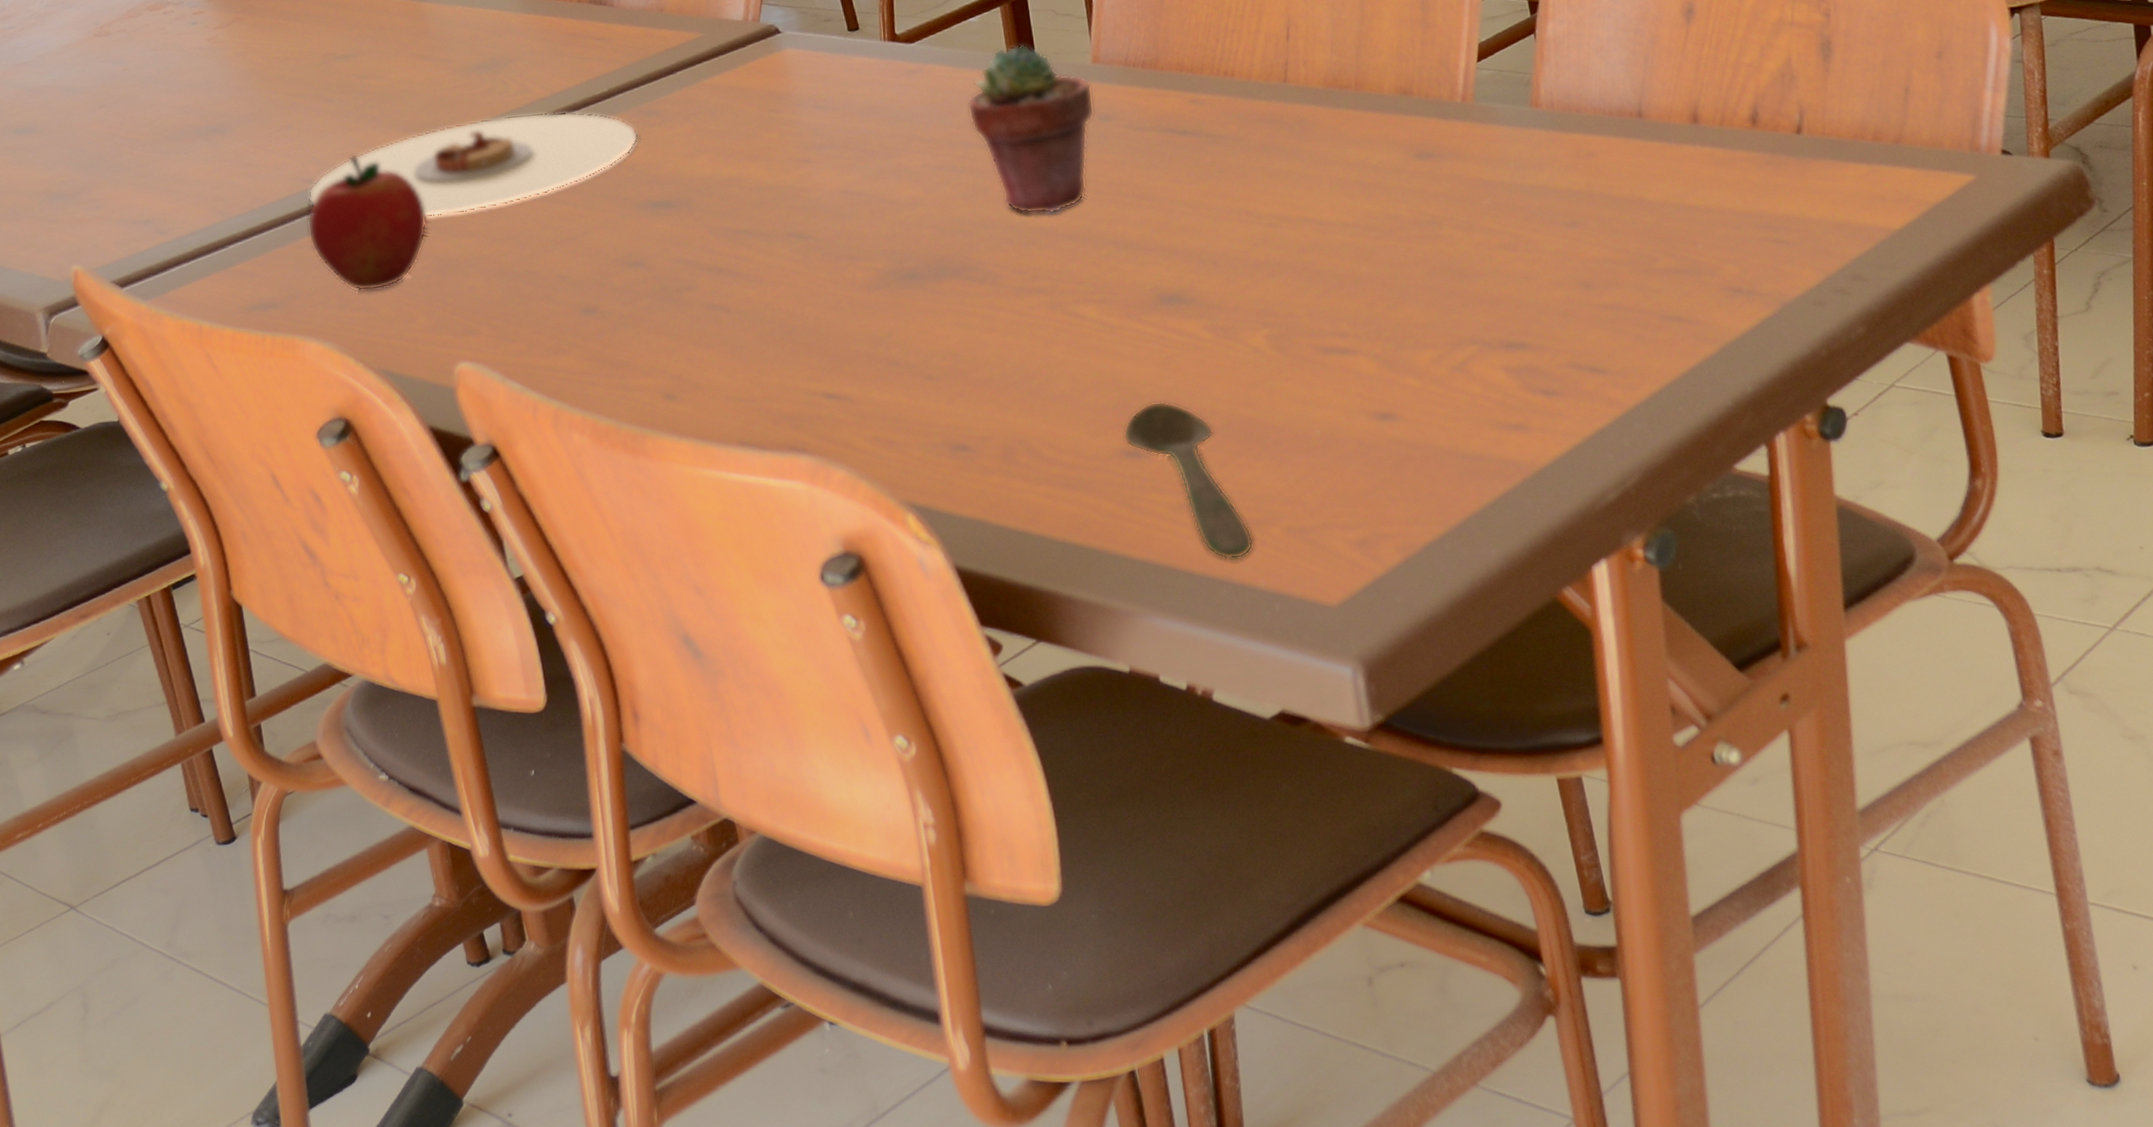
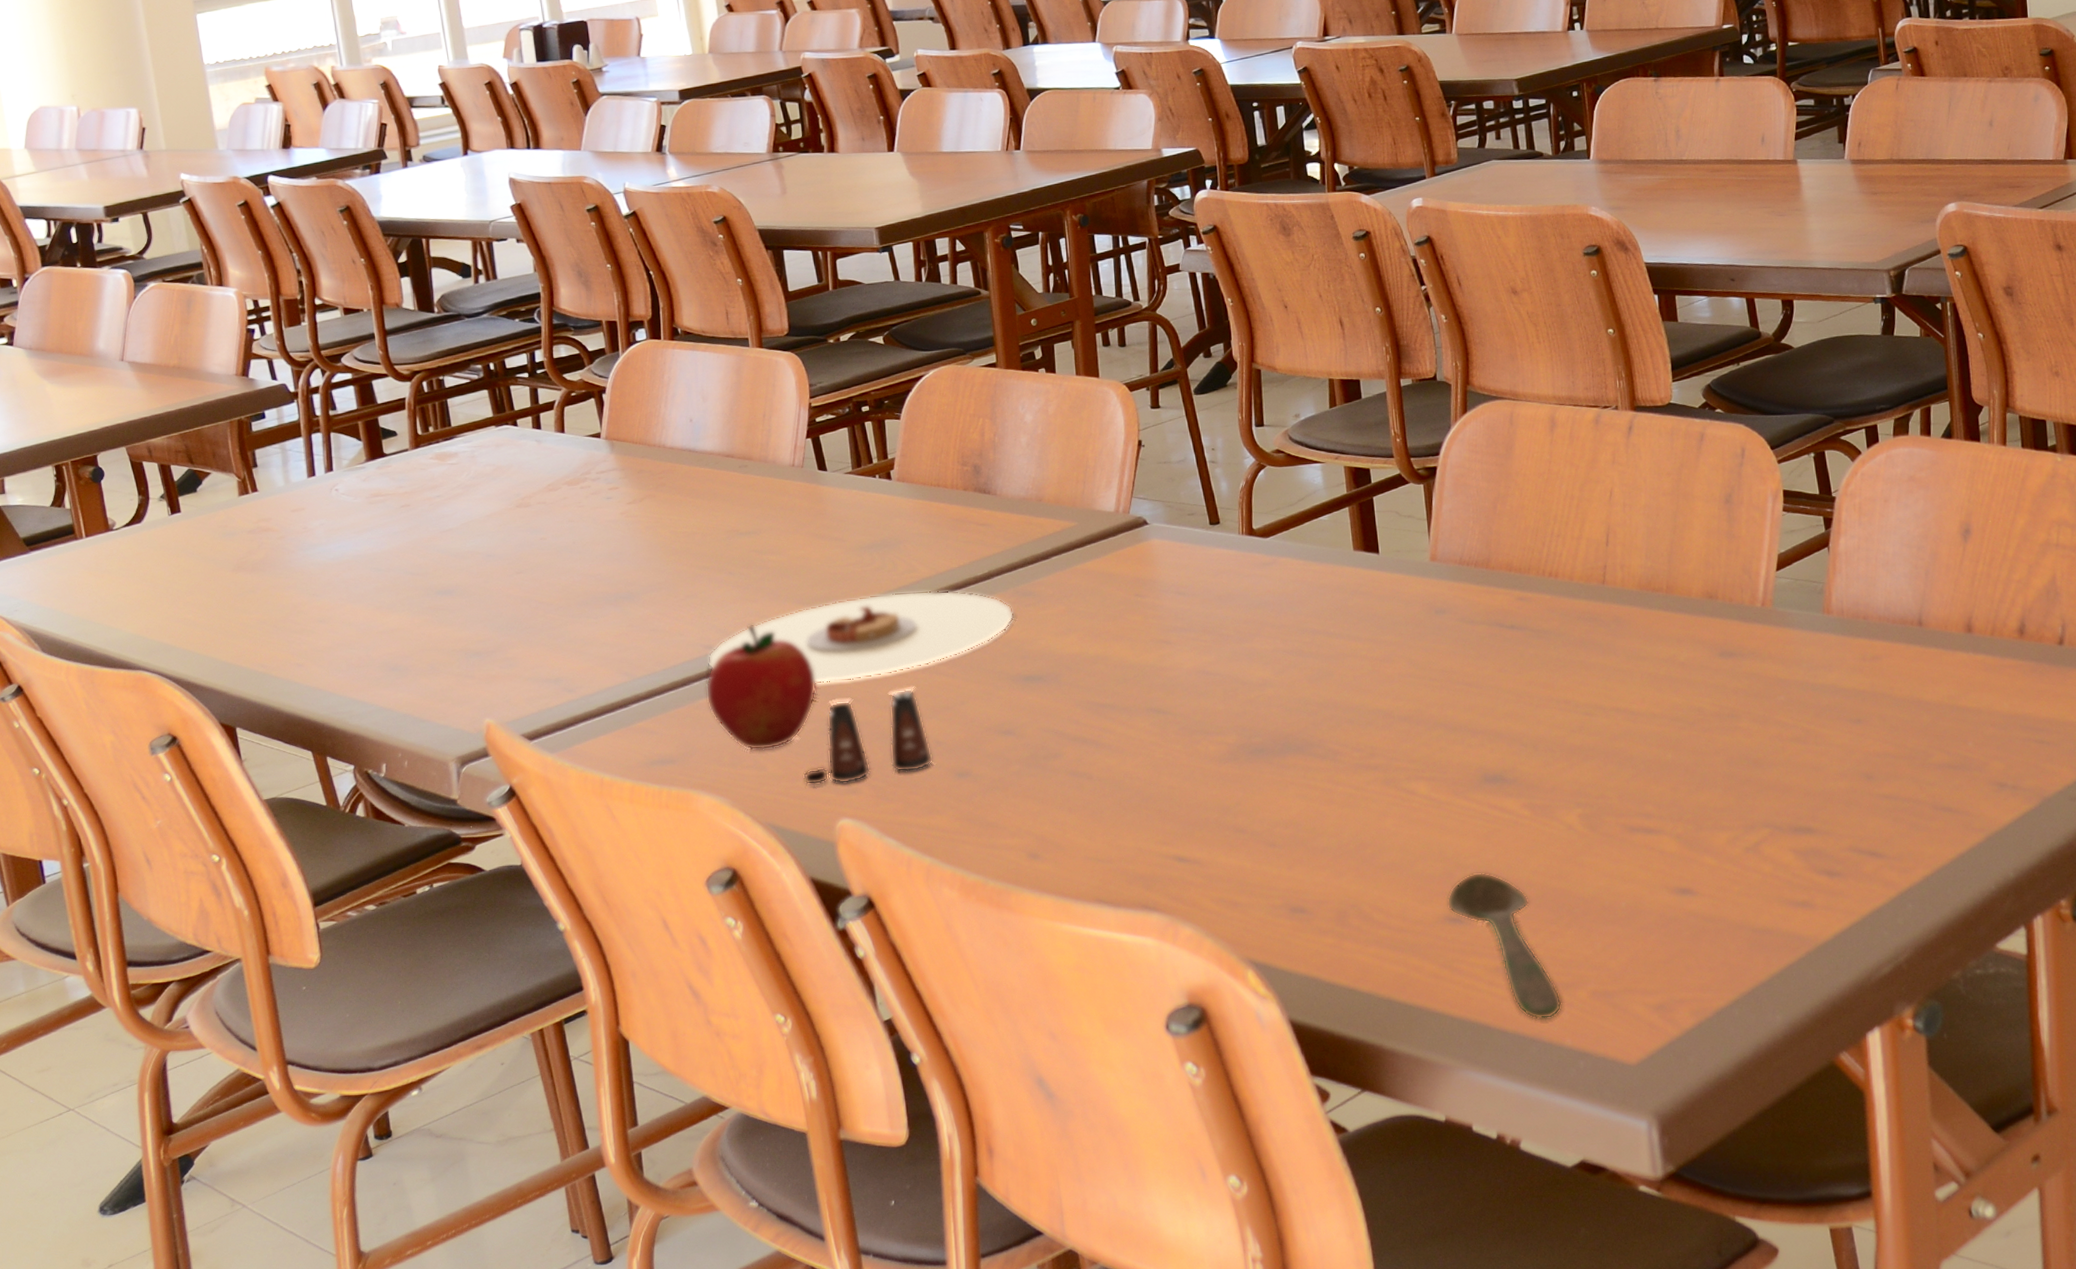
salt shaker: none [417,219,557,327] -> present [803,688,933,785]
potted succulent: present [967,44,1095,215] -> none [1316,541,1431,698]

